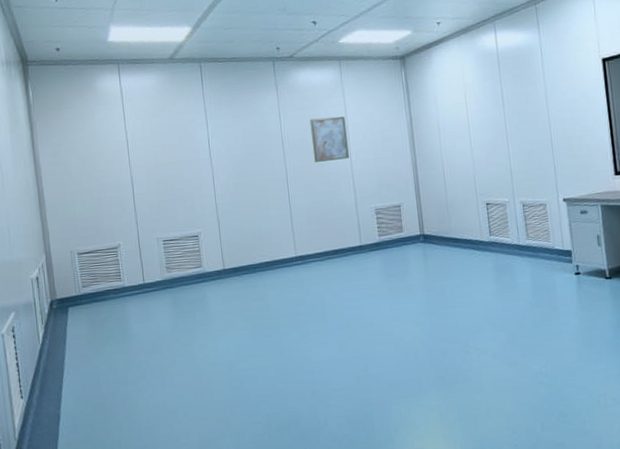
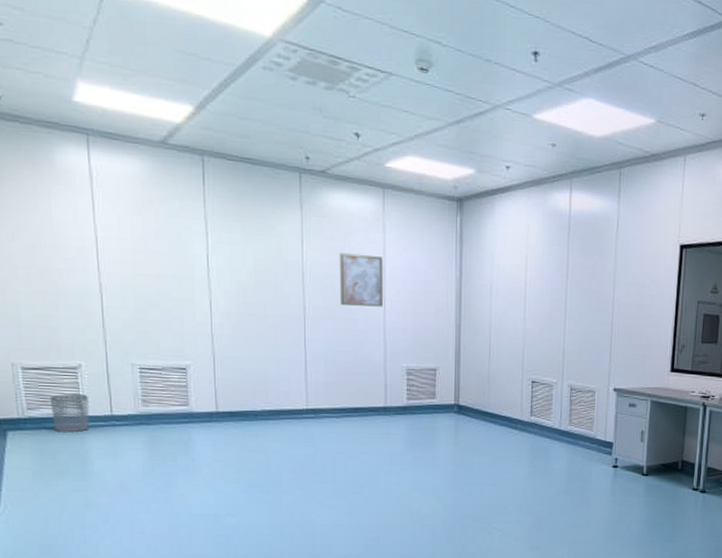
waste bin: none [98,269,128,304] -> present [49,394,90,433]

